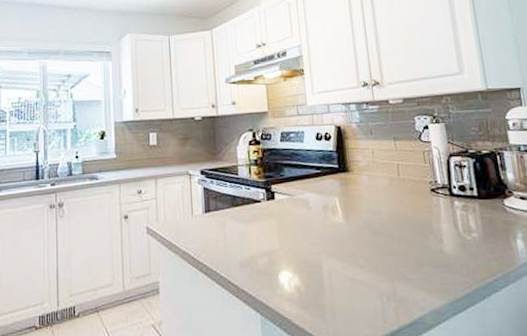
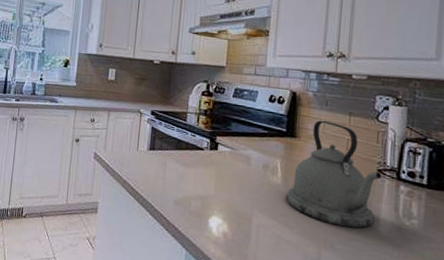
kettle: none [350,149,439,255] -> present [286,120,382,229]

